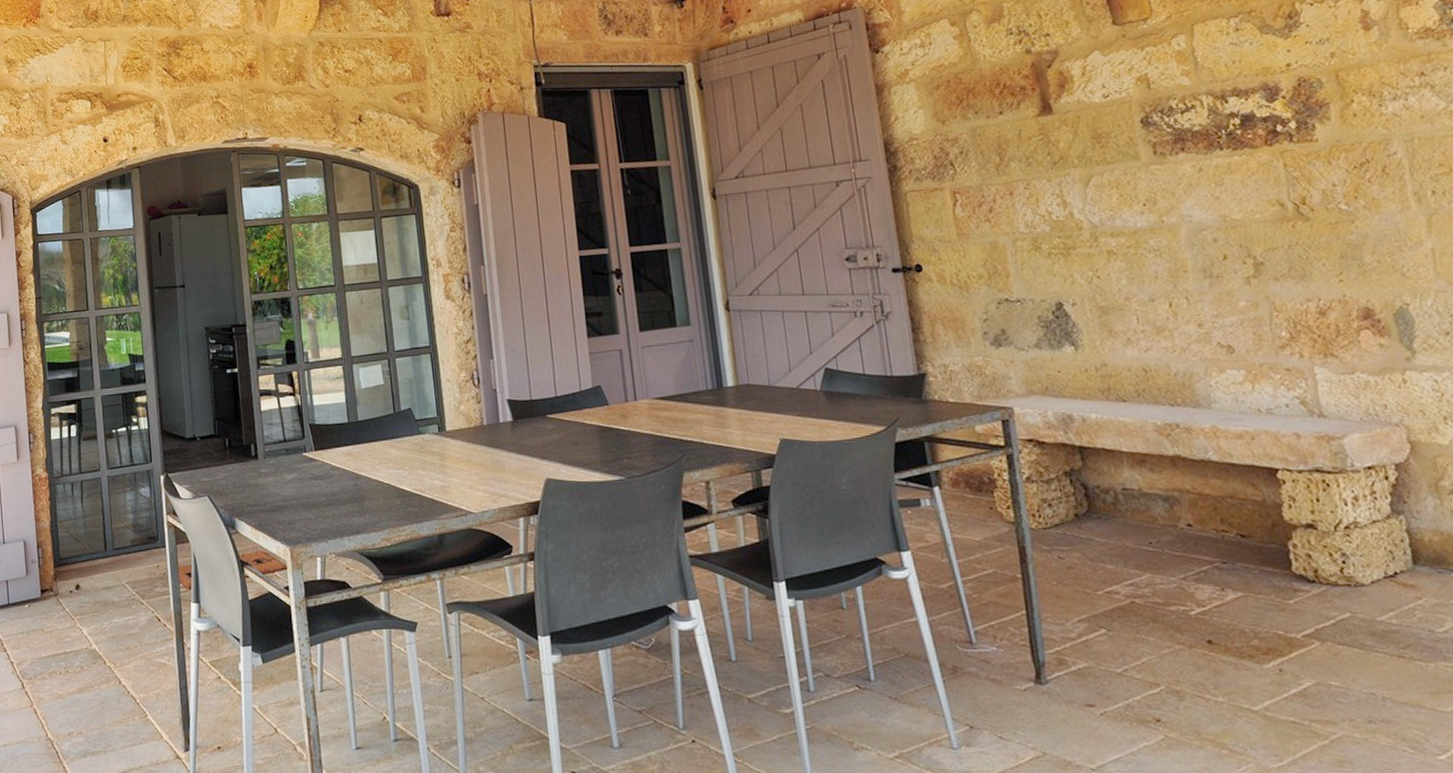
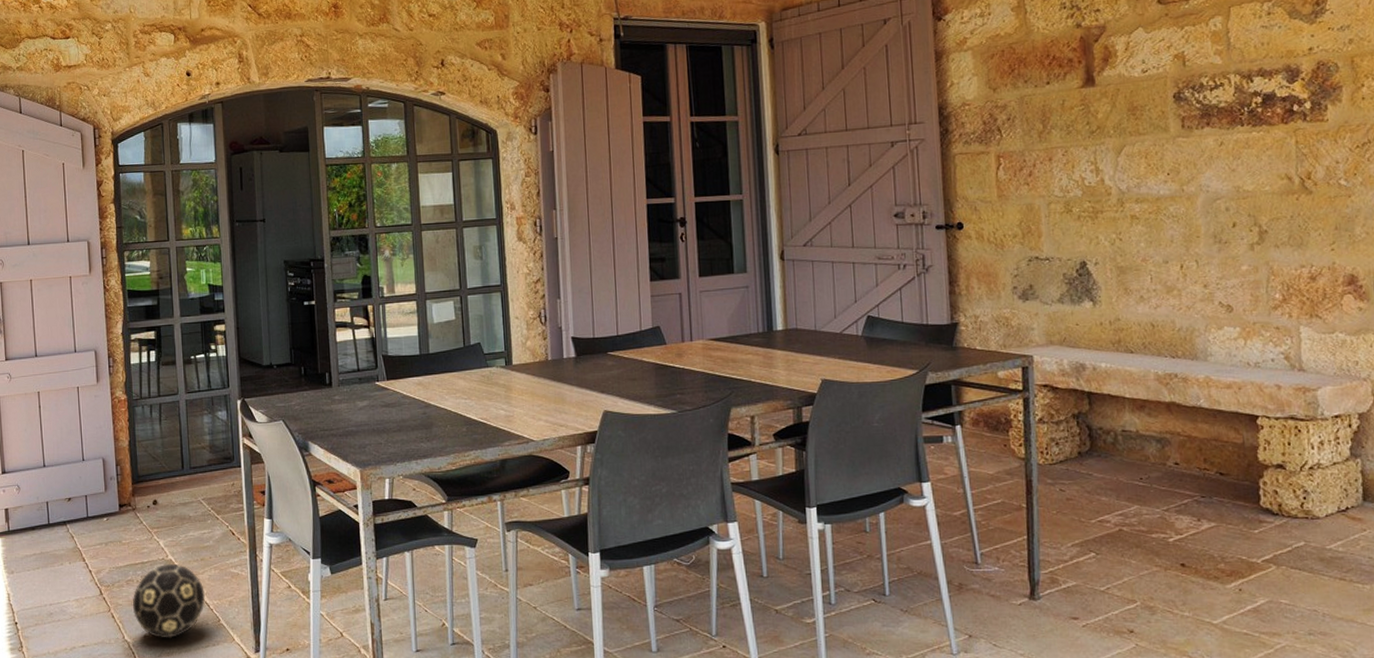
decorative ball: none [55,654,132,736] -> present [132,564,206,638]

